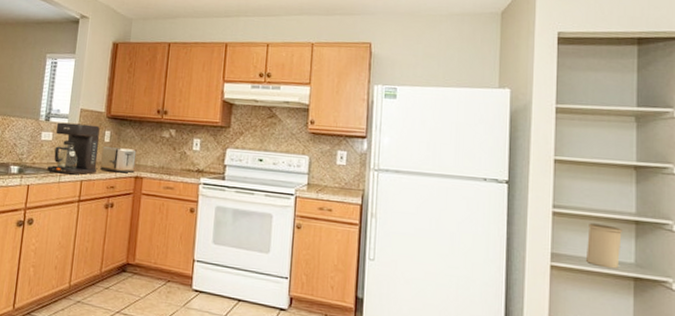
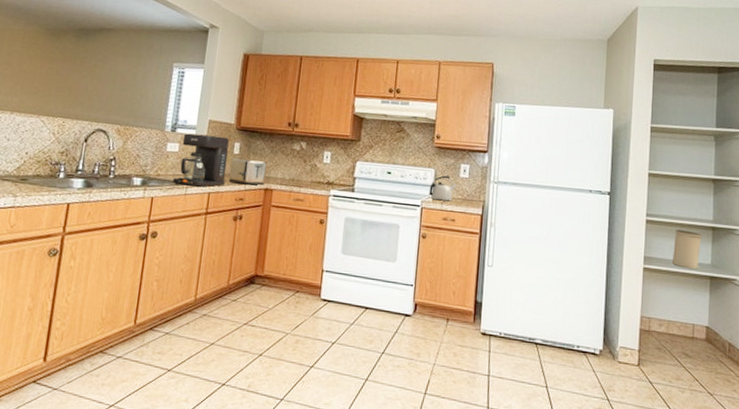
kettle: none [303,162,334,190] -> present [429,175,458,202]

